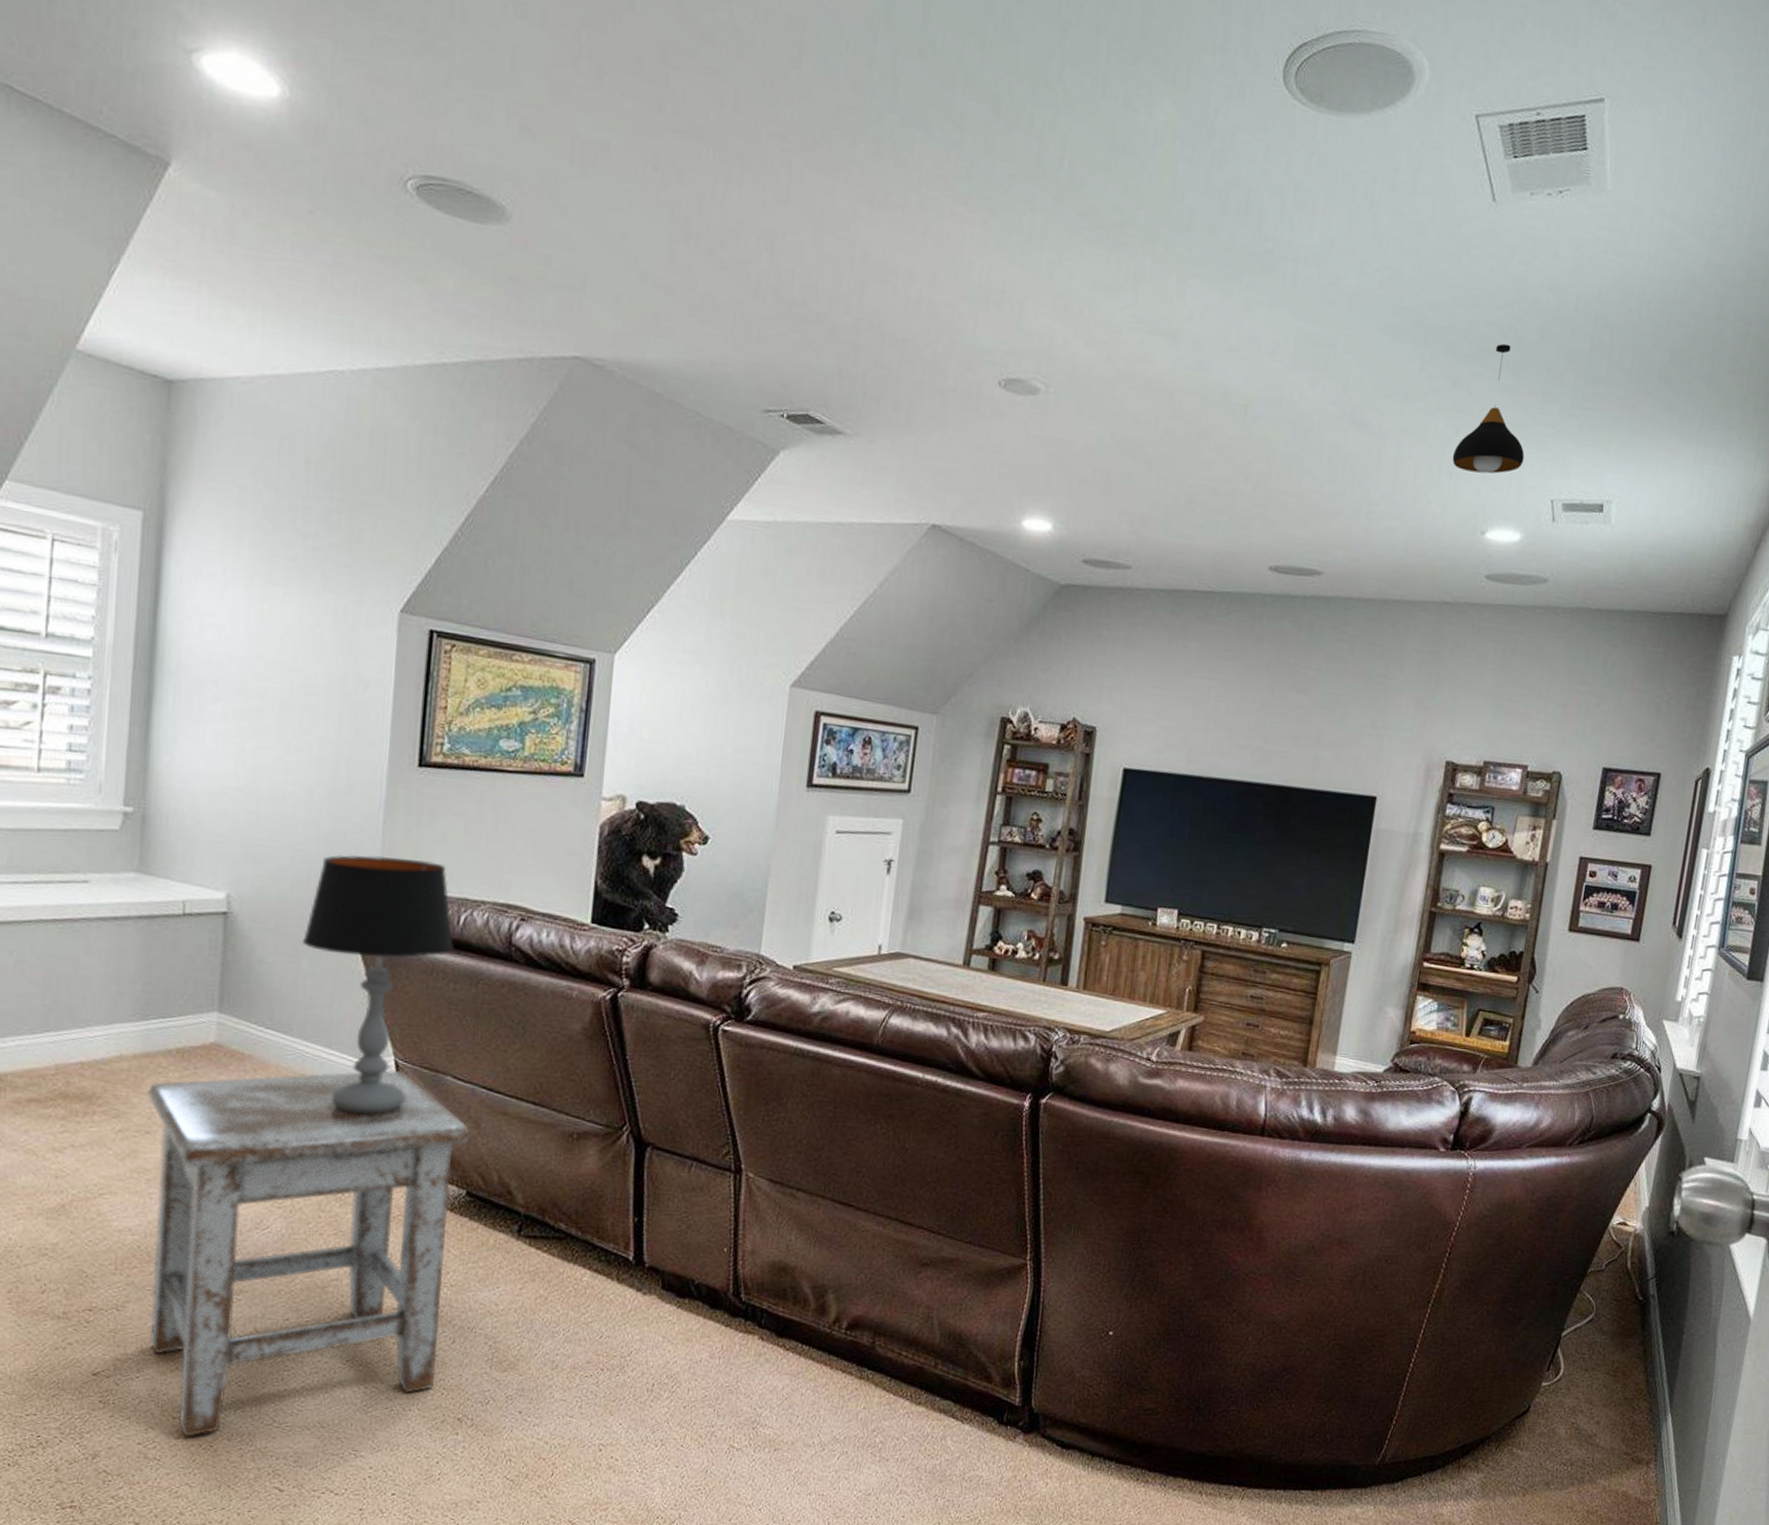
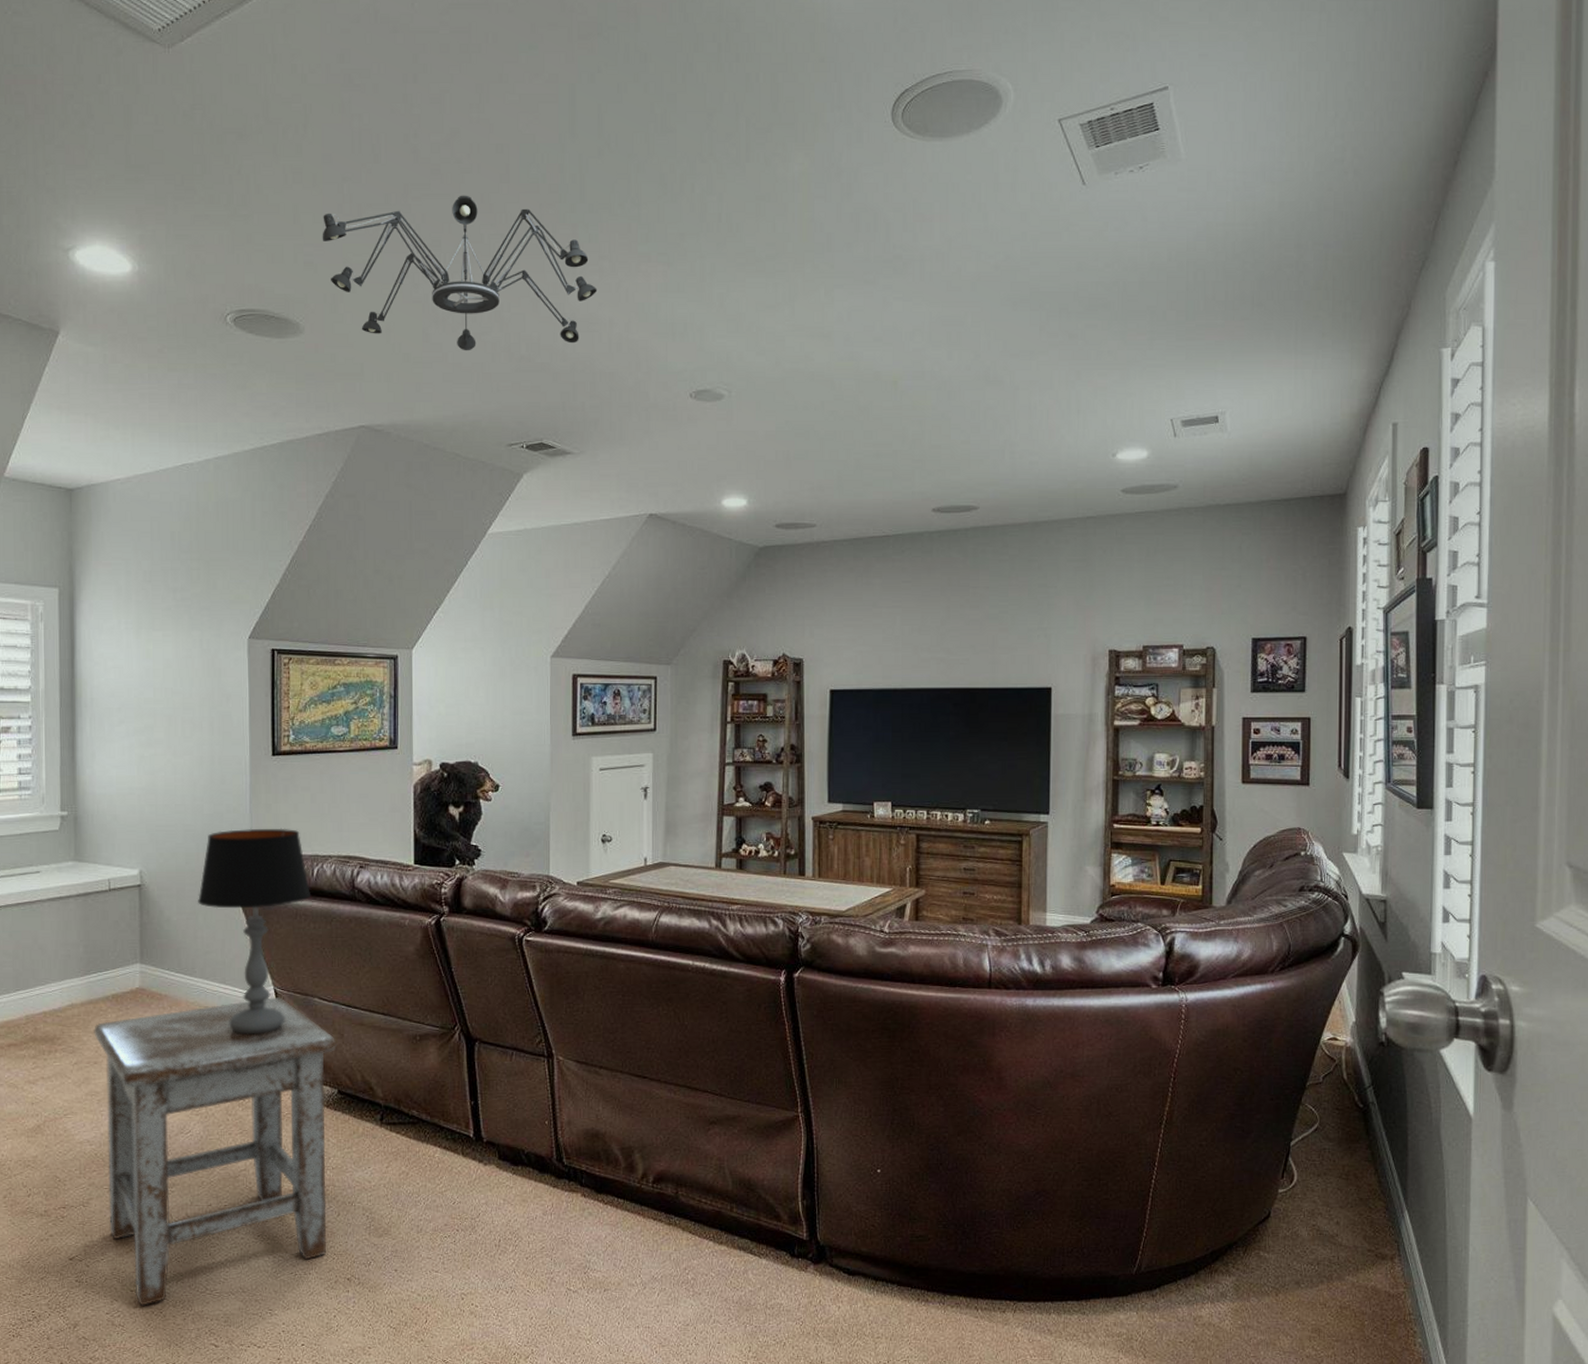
chandelier: none [546,65,899,294] -> present [322,195,598,351]
pendant light: present [1452,343,1525,474] -> none [1078,297,1141,406]

